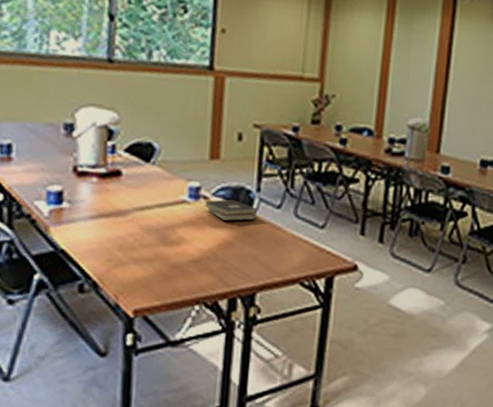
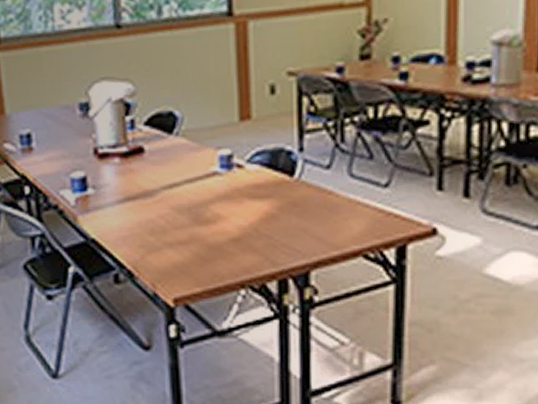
hardback book: present [204,199,257,221] -> none [238,164,303,190]

